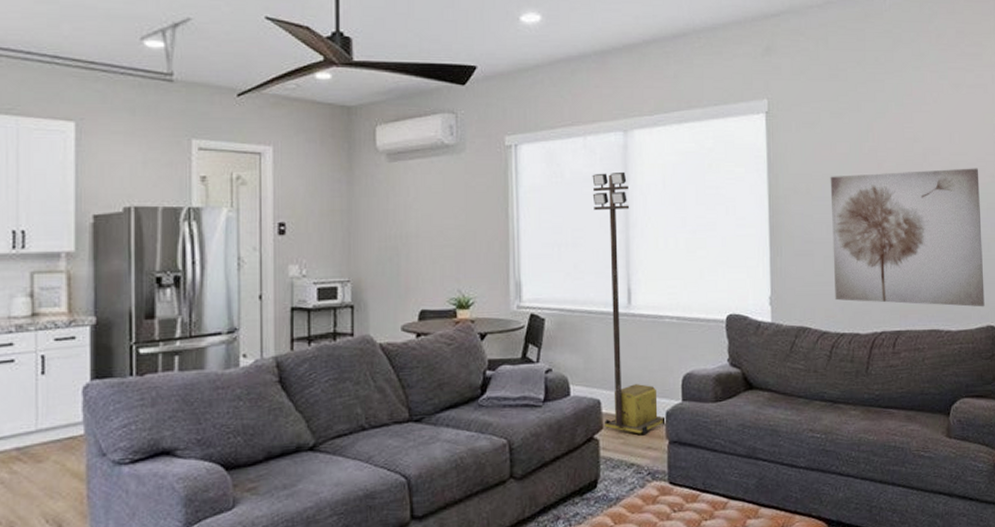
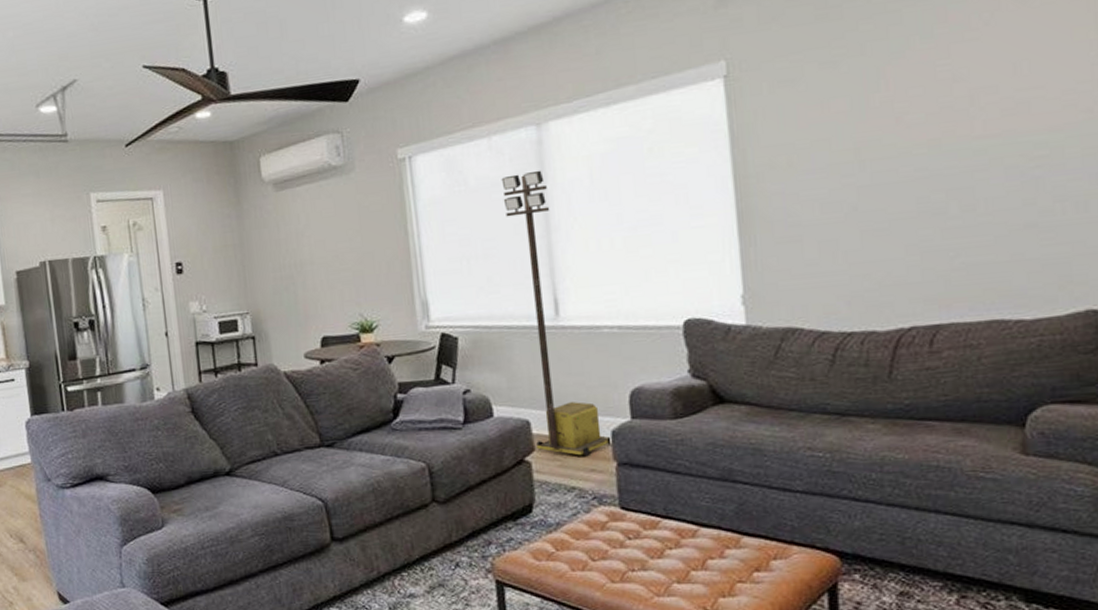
wall art: present [830,168,985,307] -> none [822,103,1081,293]

